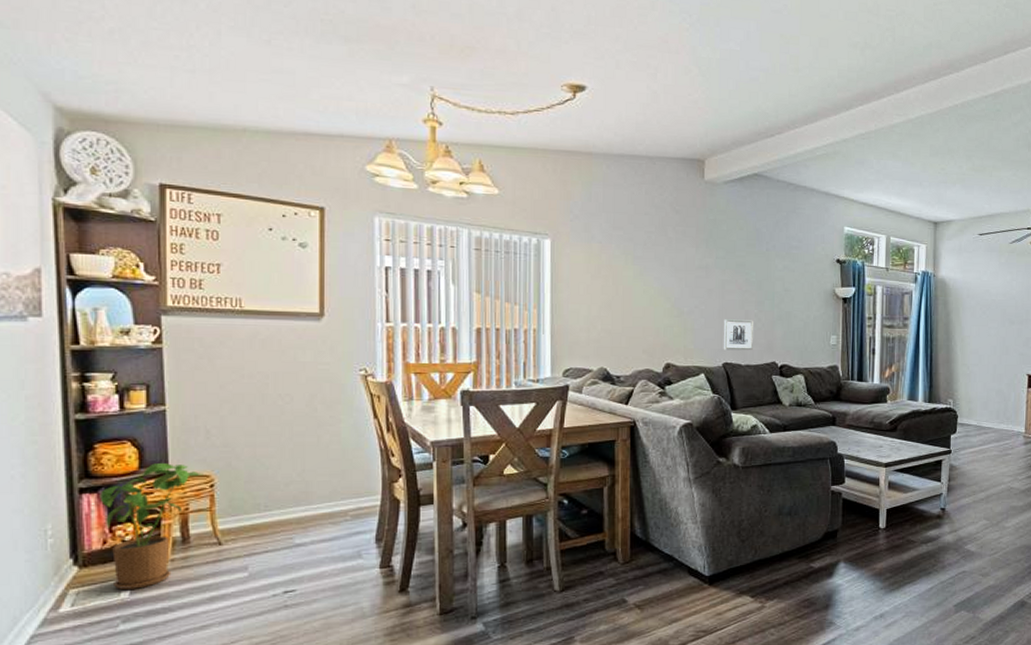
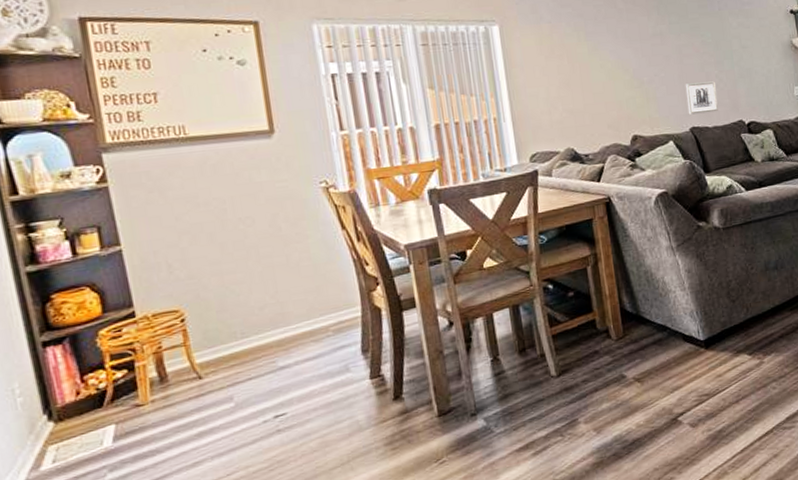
house plant: present [99,463,204,589] -> none [64,303,172,439]

